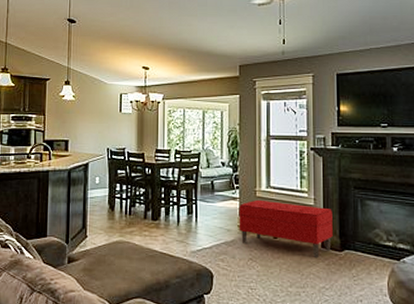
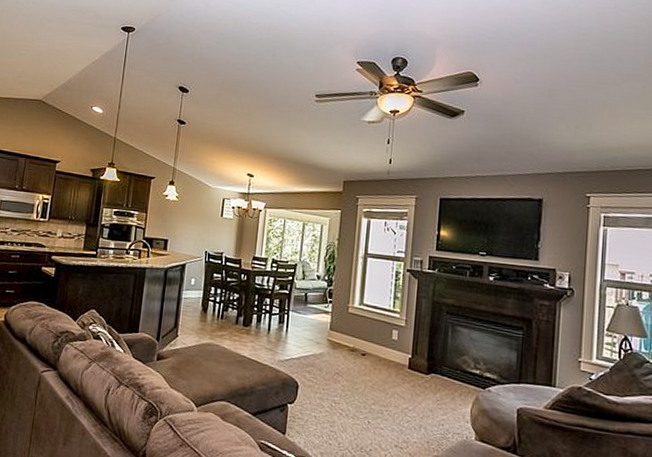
bench: present [239,199,333,257] -> none [328,315,423,378]

